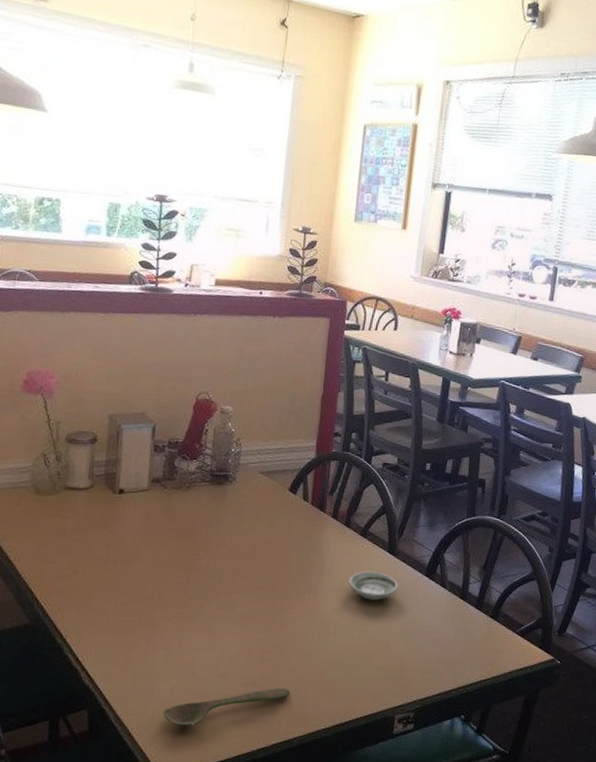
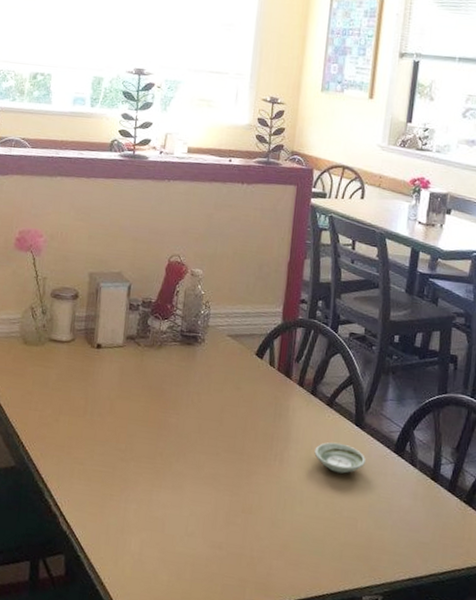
spoon: present [162,687,291,726] -> none [133,553,256,582]

